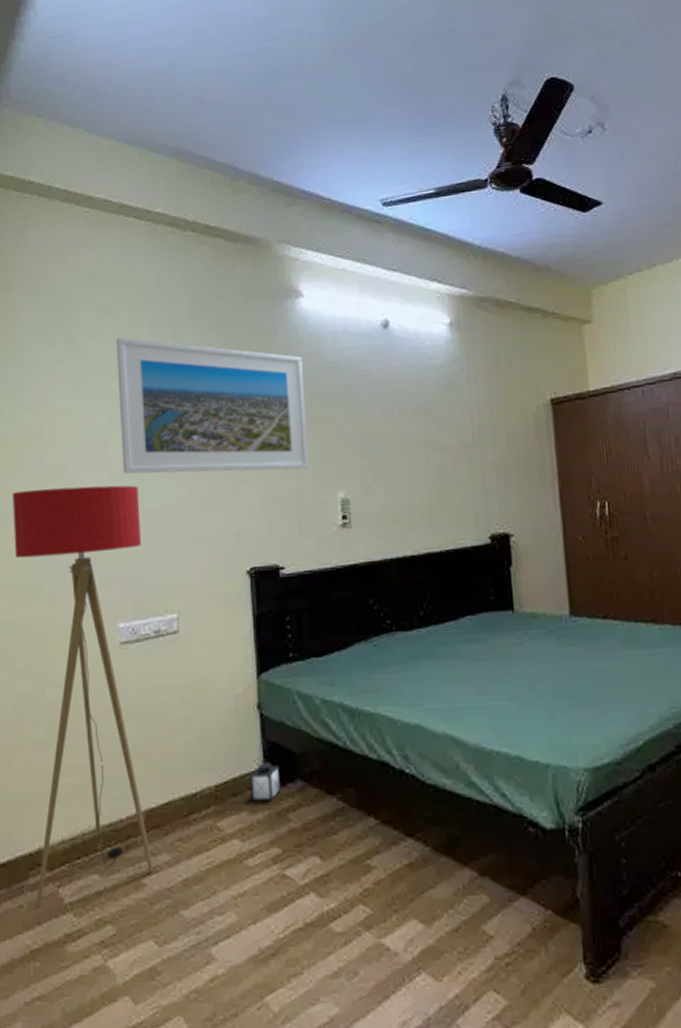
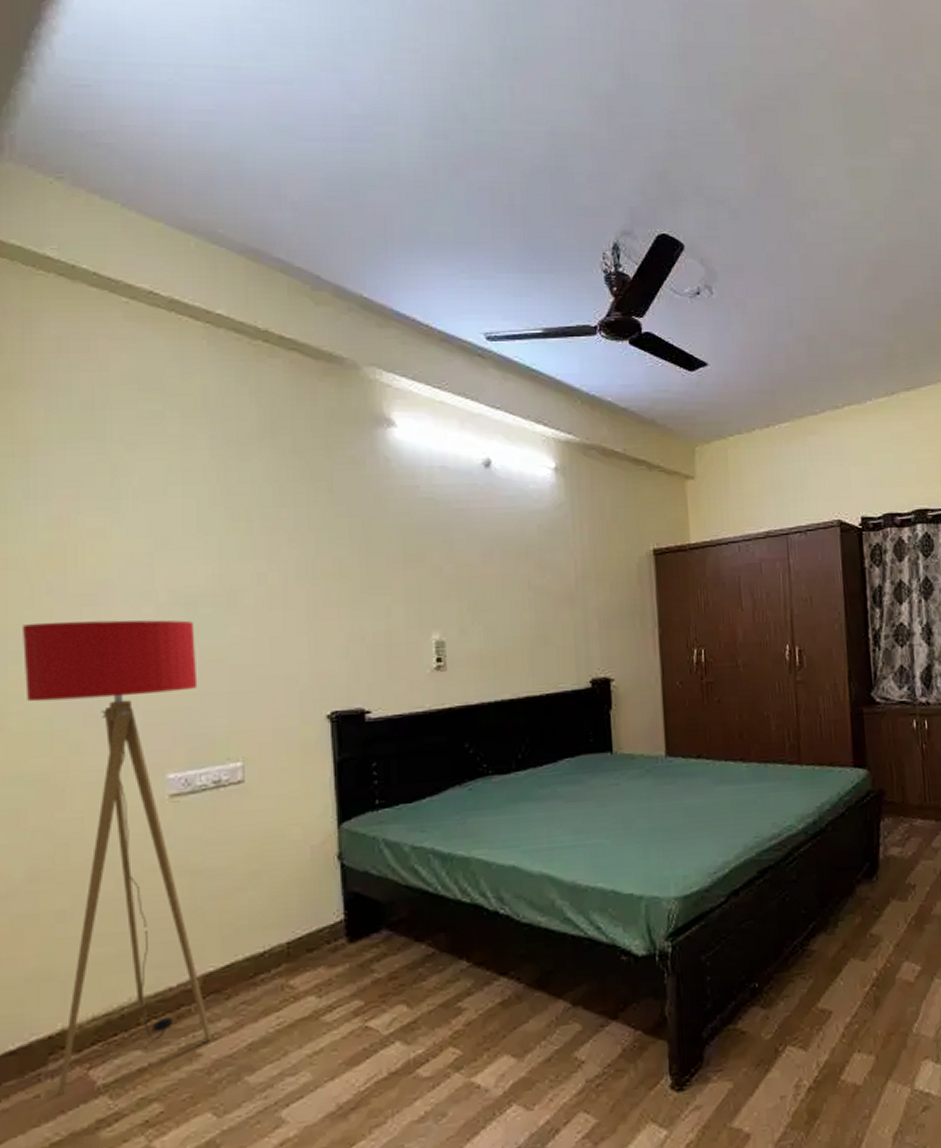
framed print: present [116,337,309,474] -> none [165,452,400,609]
lantern: present [250,743,281,802] -> none [329,894,364,955]

